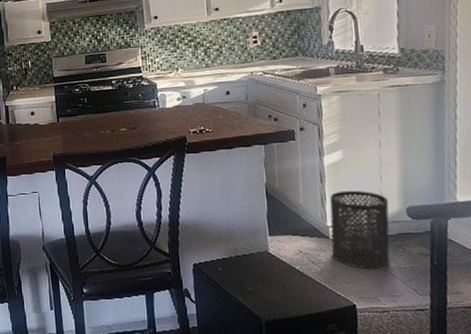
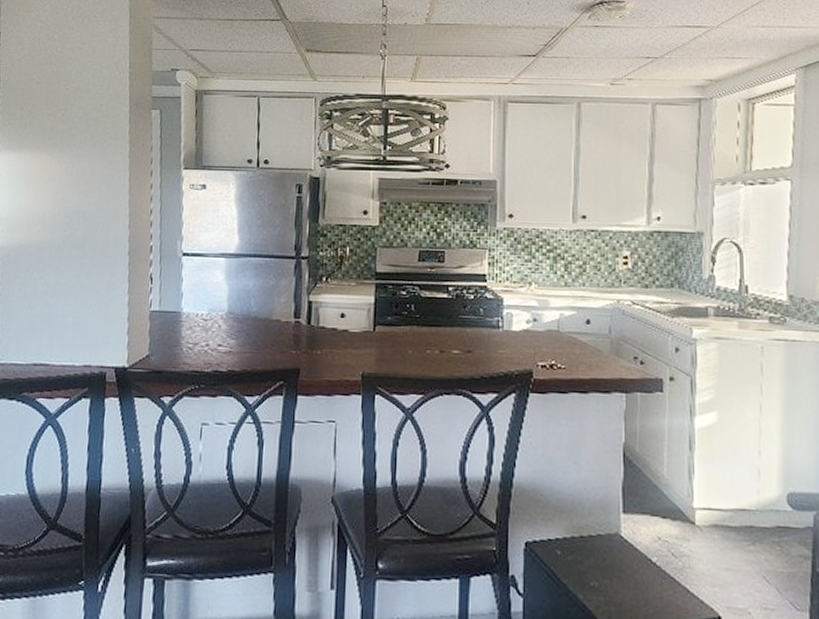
trash can: present [330,190,390,269] -> none [696,463,767,571]

